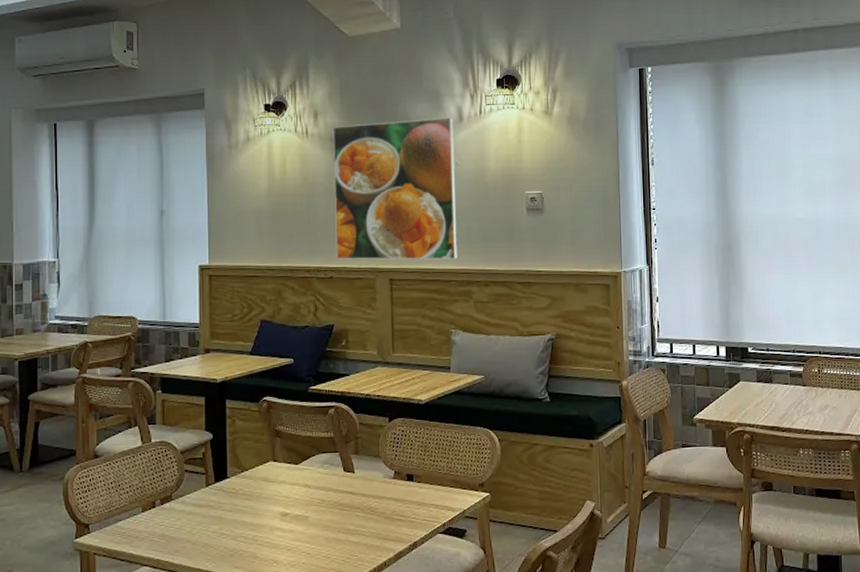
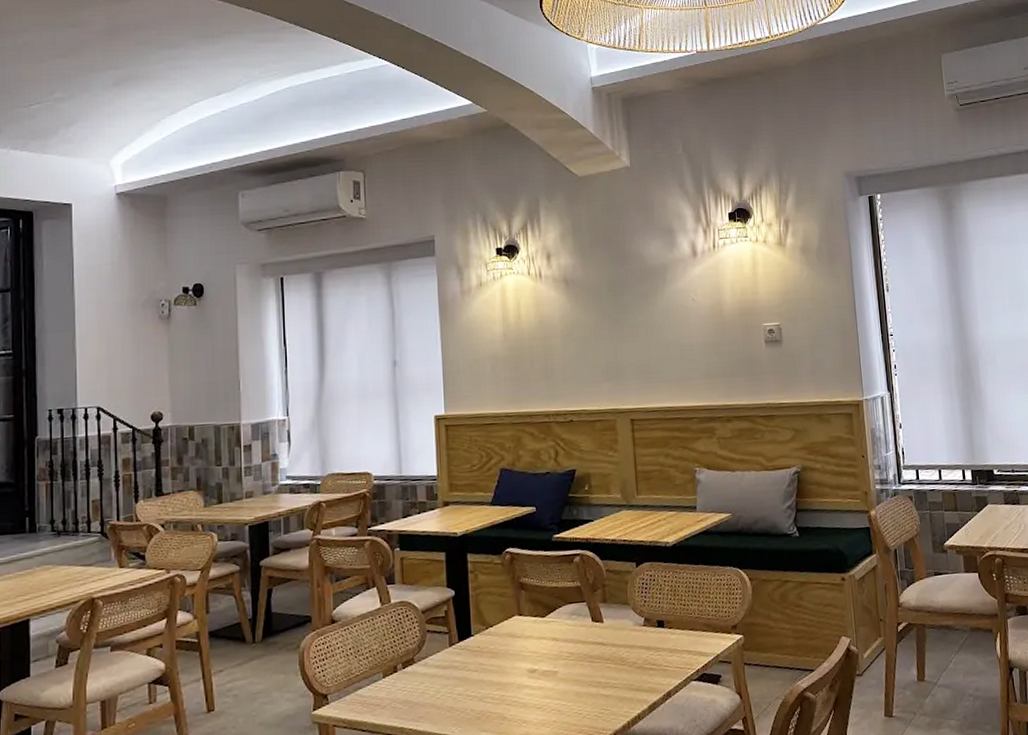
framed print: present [332,117,458,260] -> none [566,253,698,402]

